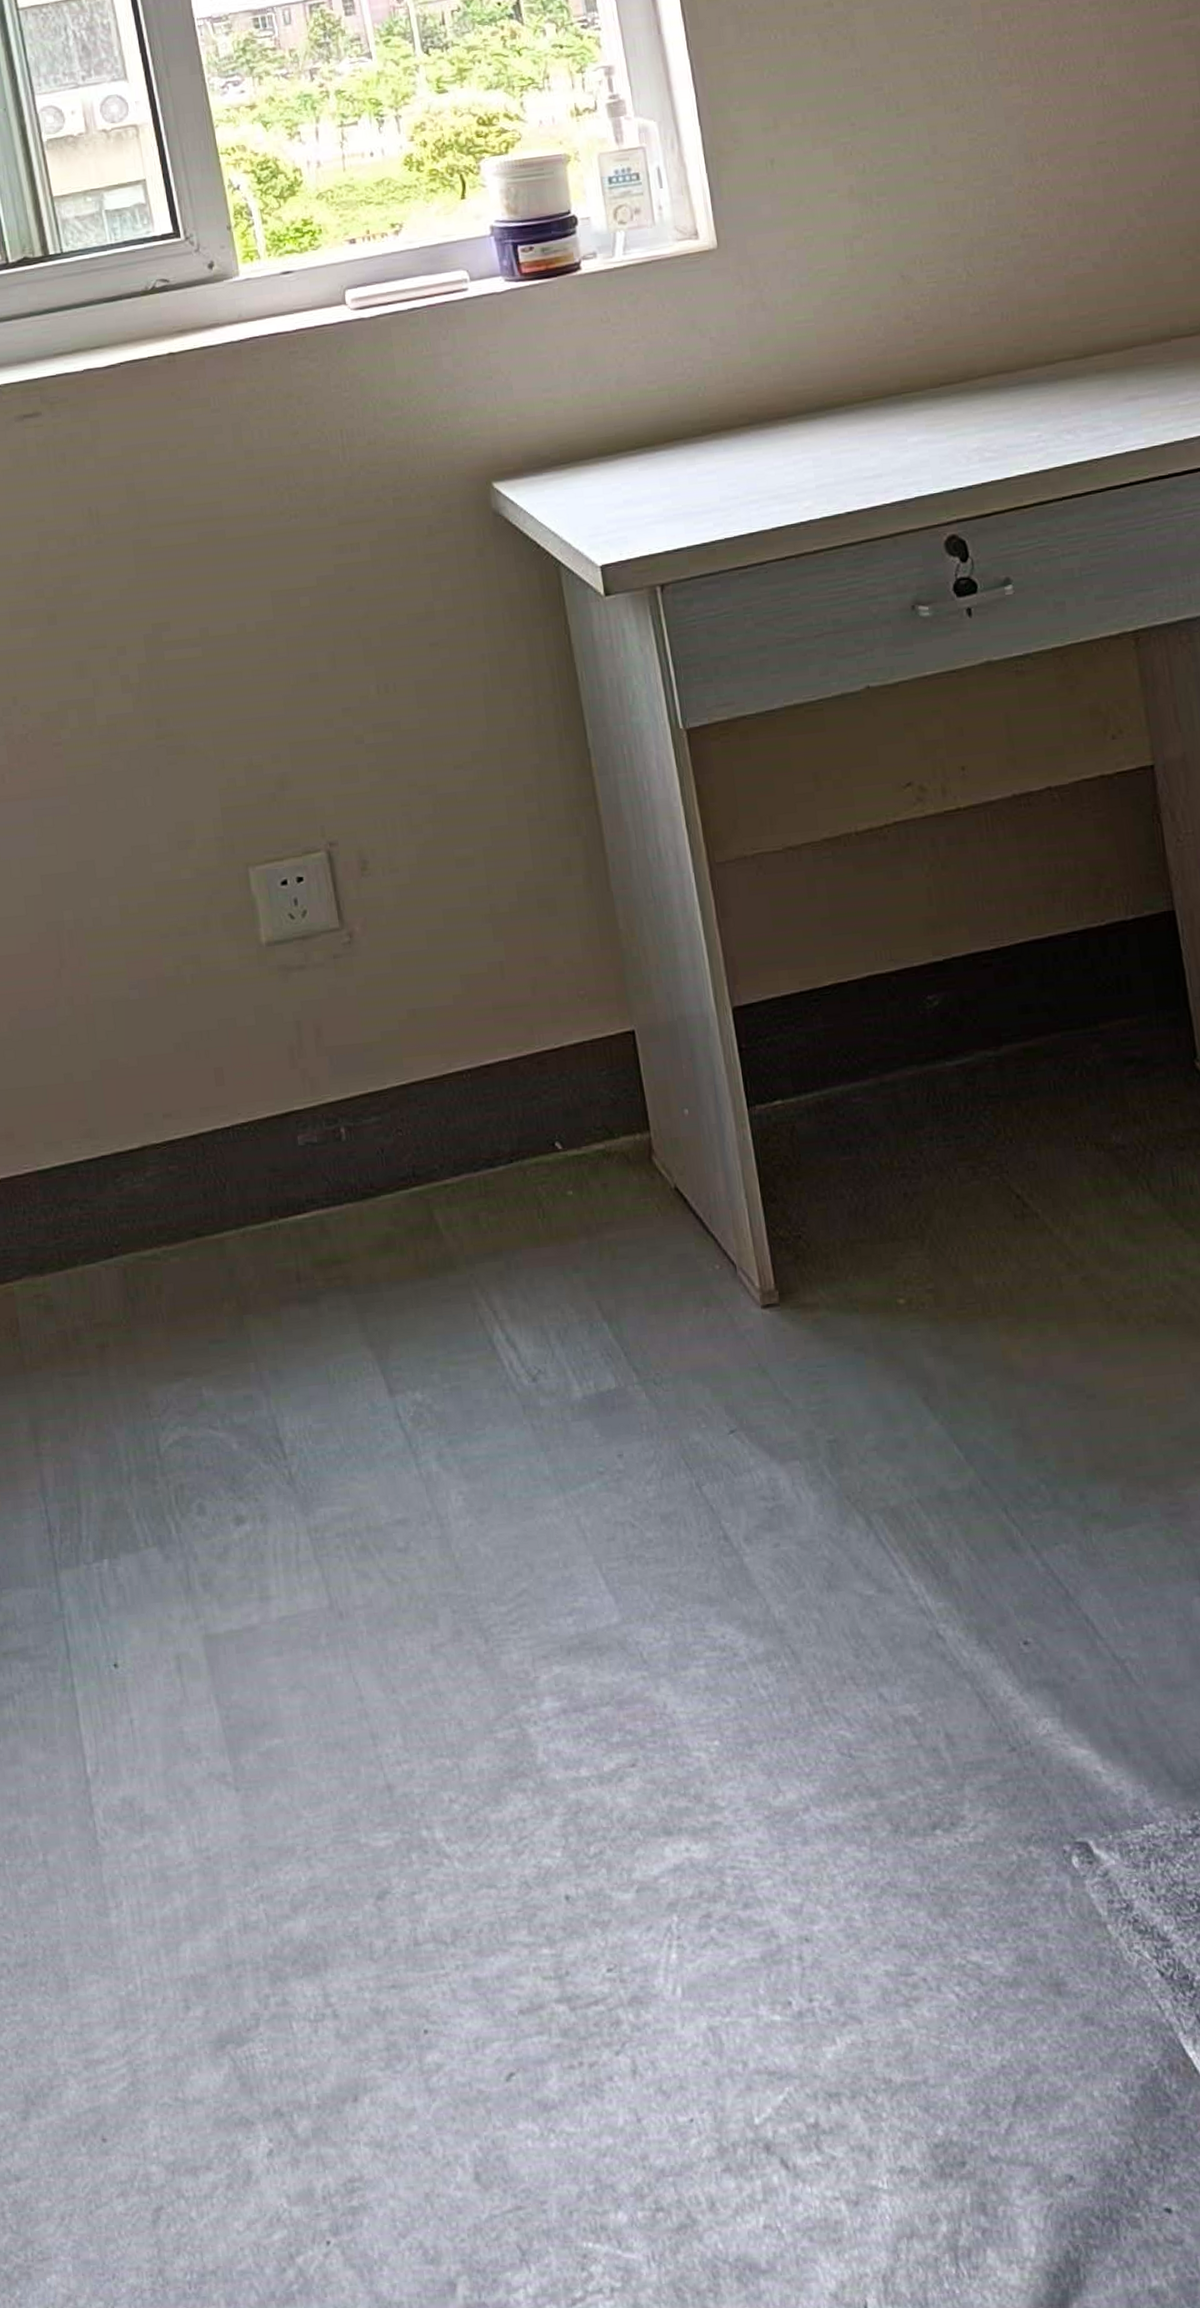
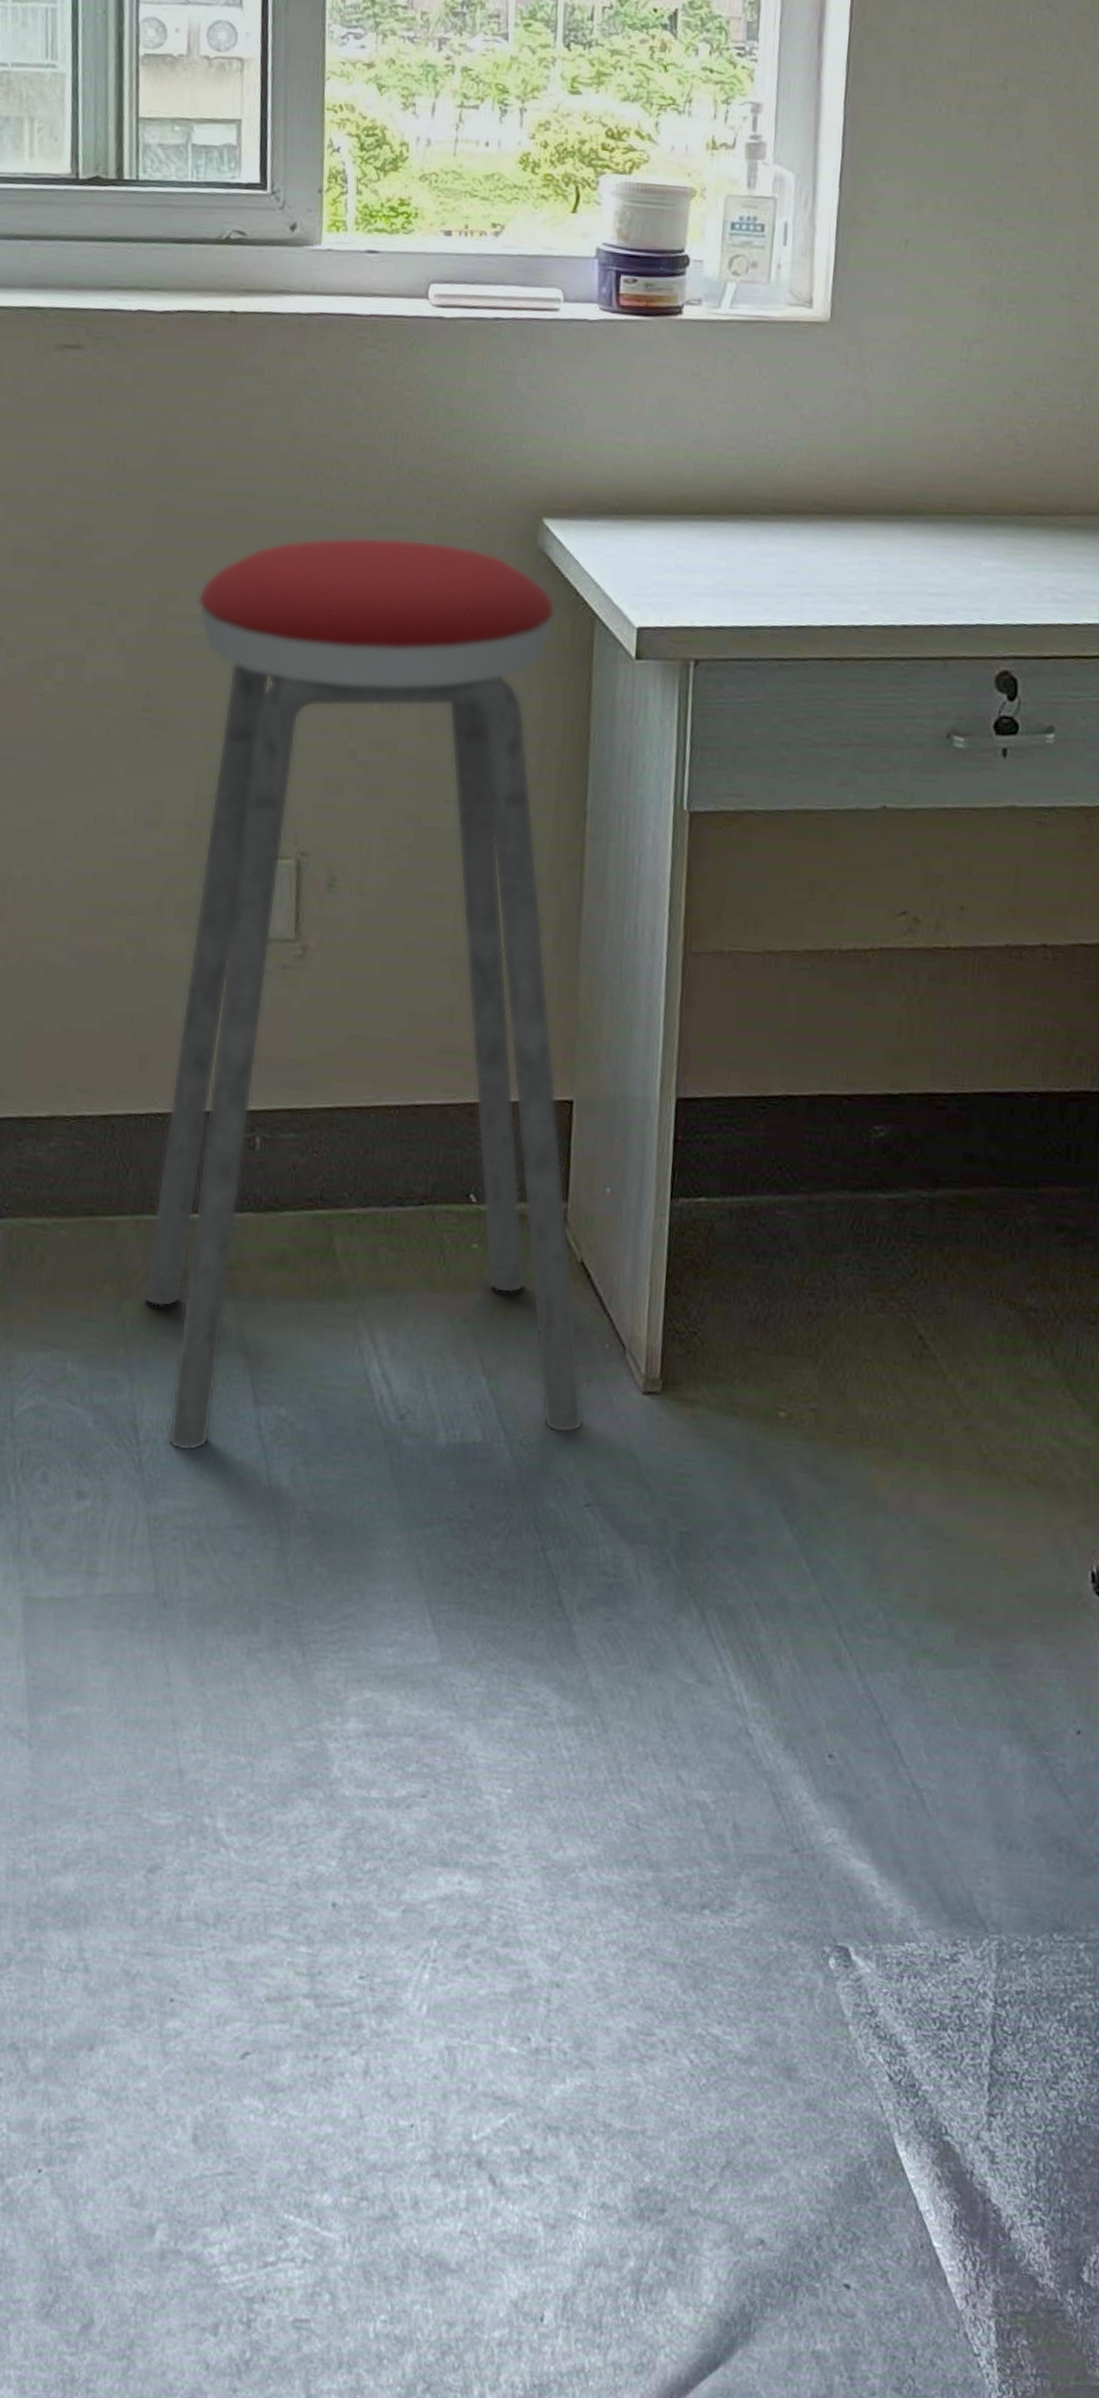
music stool: none [187,523,712,1456] -> present [144,536,584,1452]

